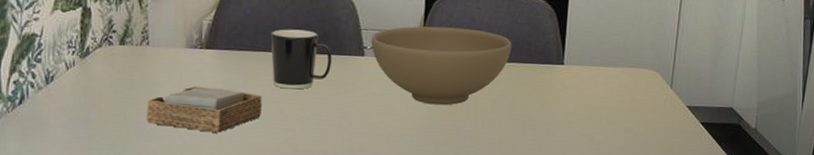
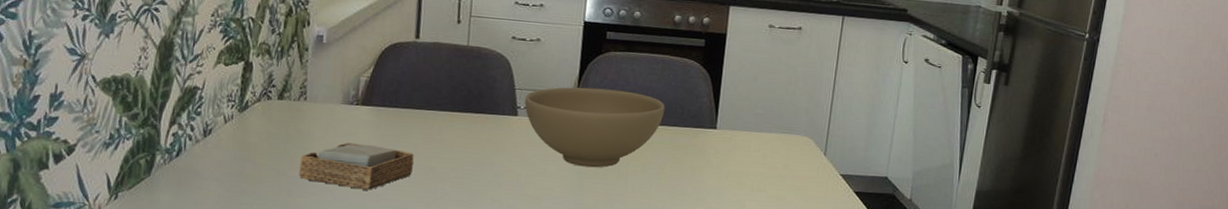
mug: present [270,29,332,90] -> none [425,87,485,148]

